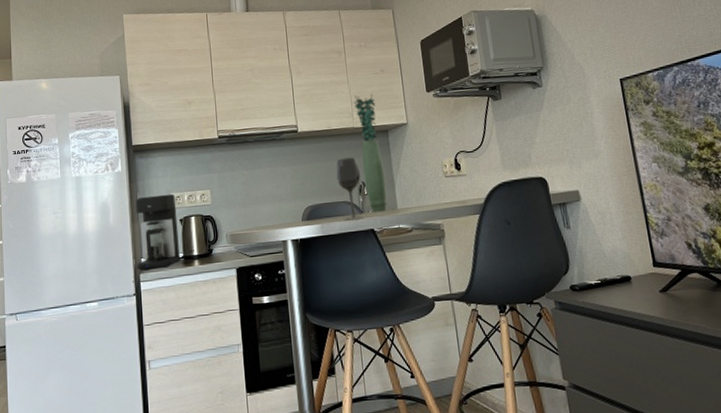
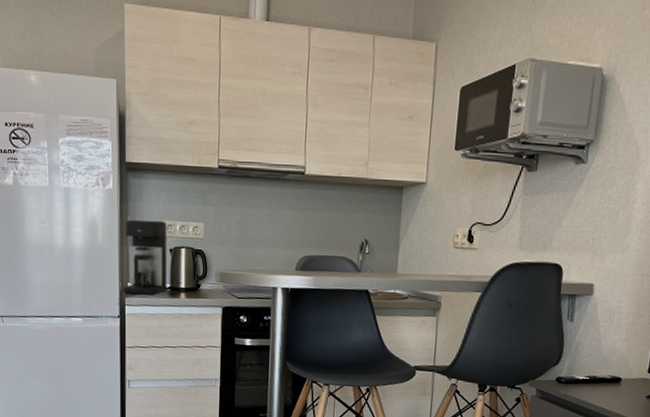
wine glass: present [336,157,365,221] -> none [338,210,365,278]
vase: present [353,93,388,213] -> none [367,142,395,275]

